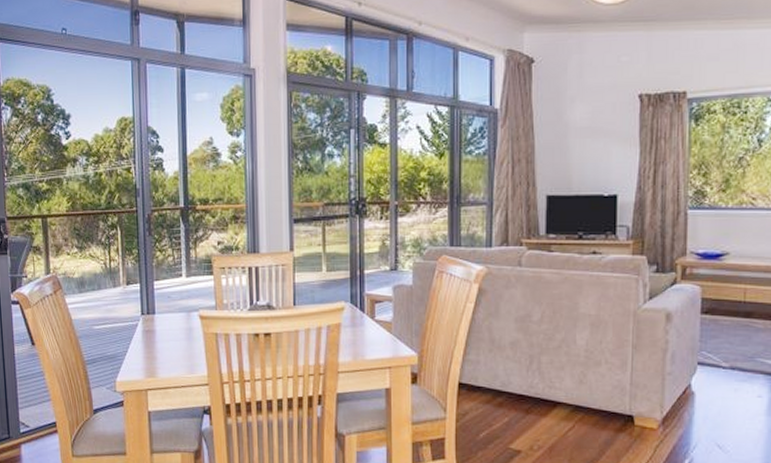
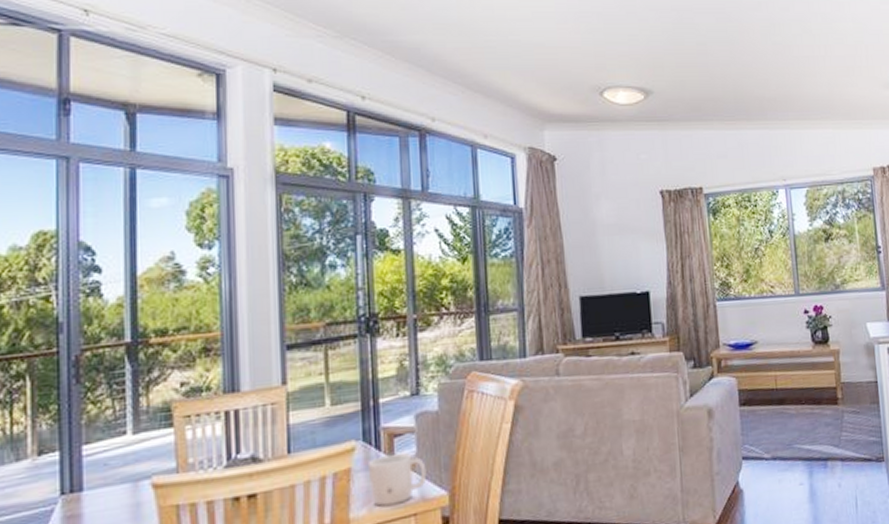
mug: none [355,316,400,358] -> present [369,453,427,507]

